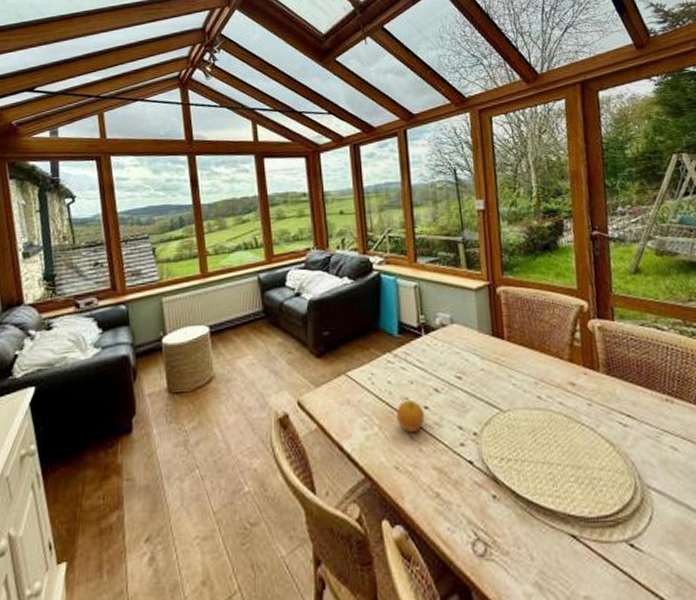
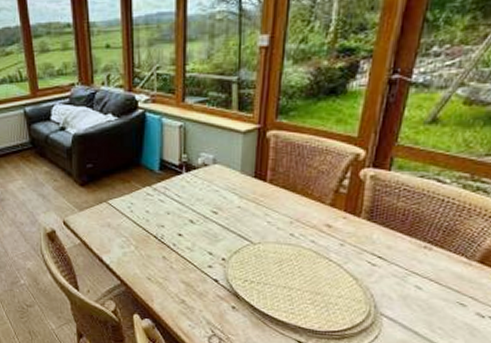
fruit: present [396,399,425,433] -> none [151,227,178,254]

